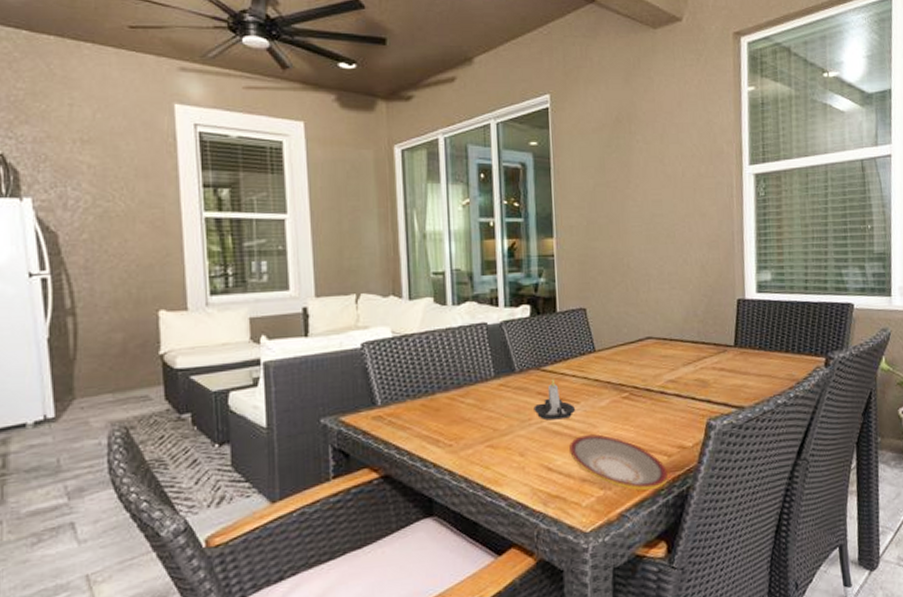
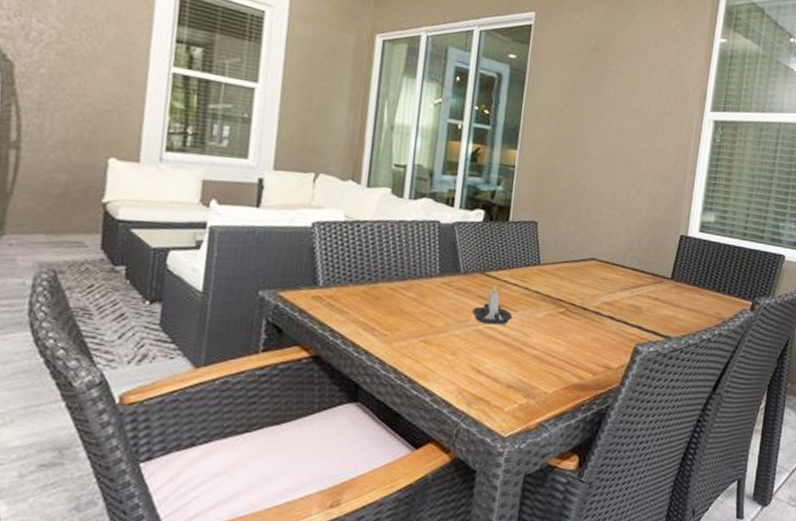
plate: present [570,434,668,490] -> none [500,343,590,404]

